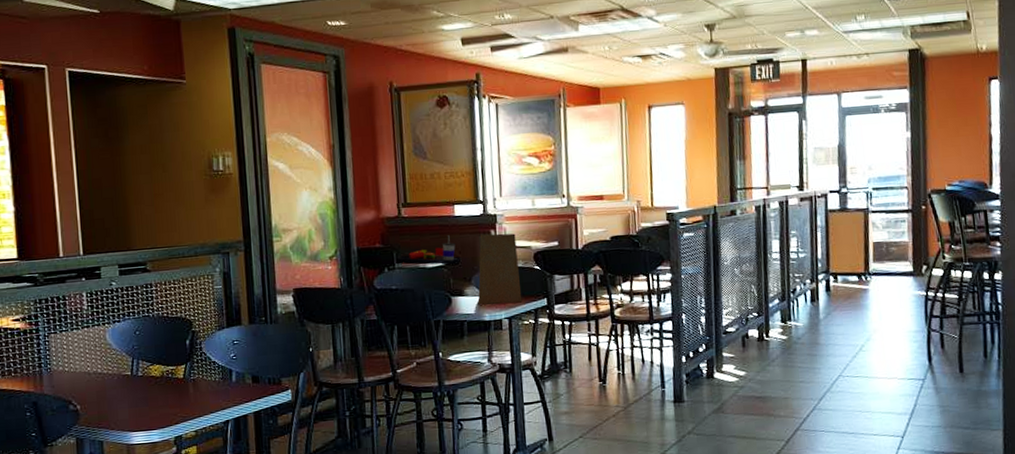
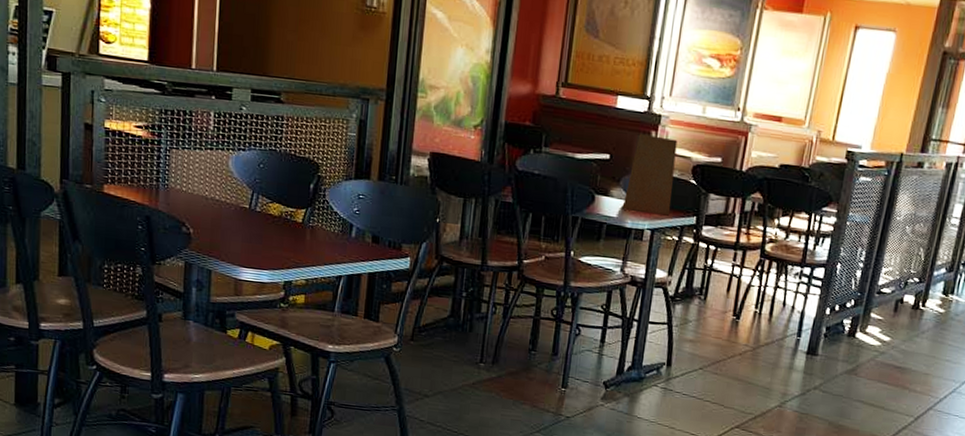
food tray: present [396,235,460,265] -> none [544,127,613,161]

